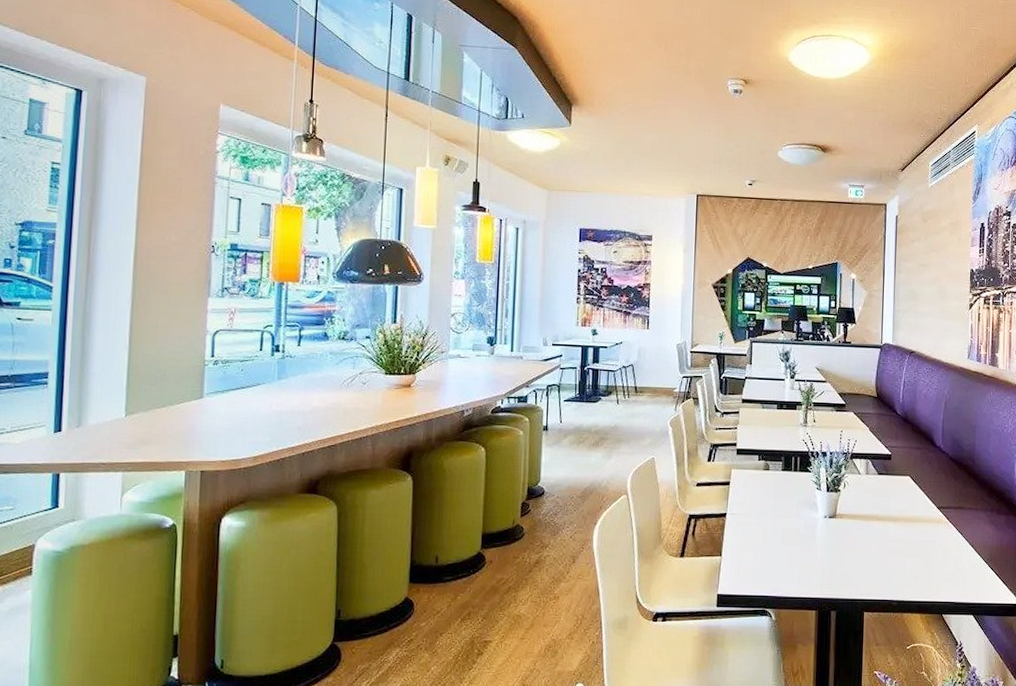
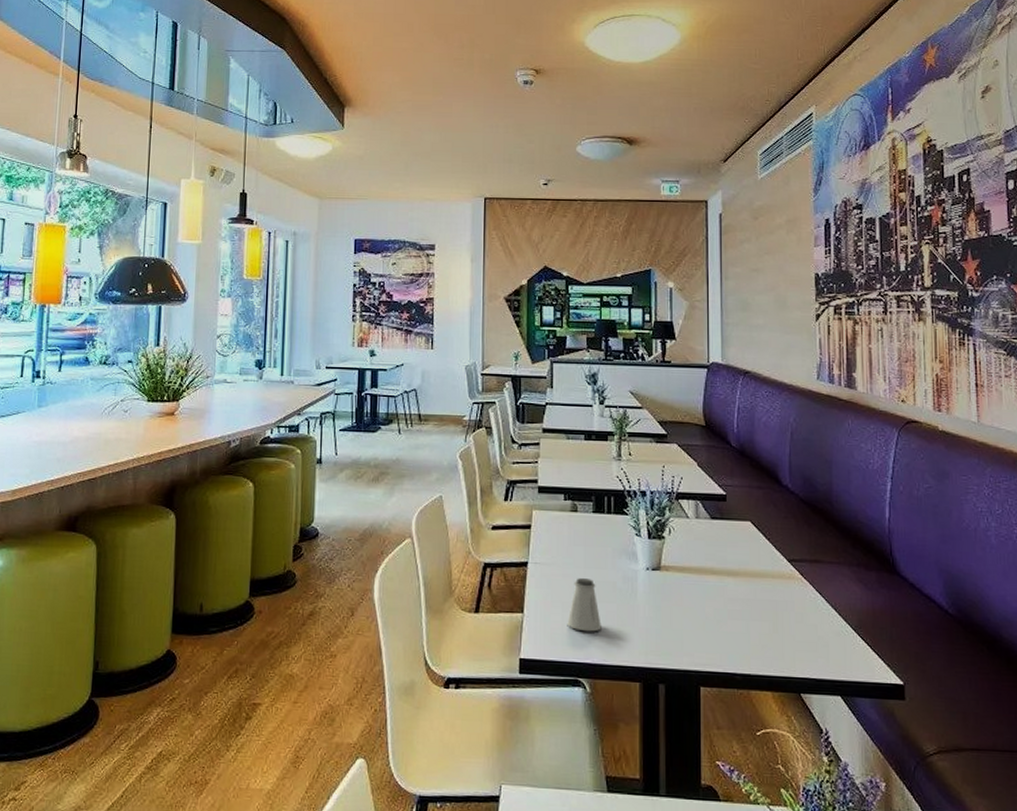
saltshaker: none [758,526,786,570] -> present [567,578,601,632]

